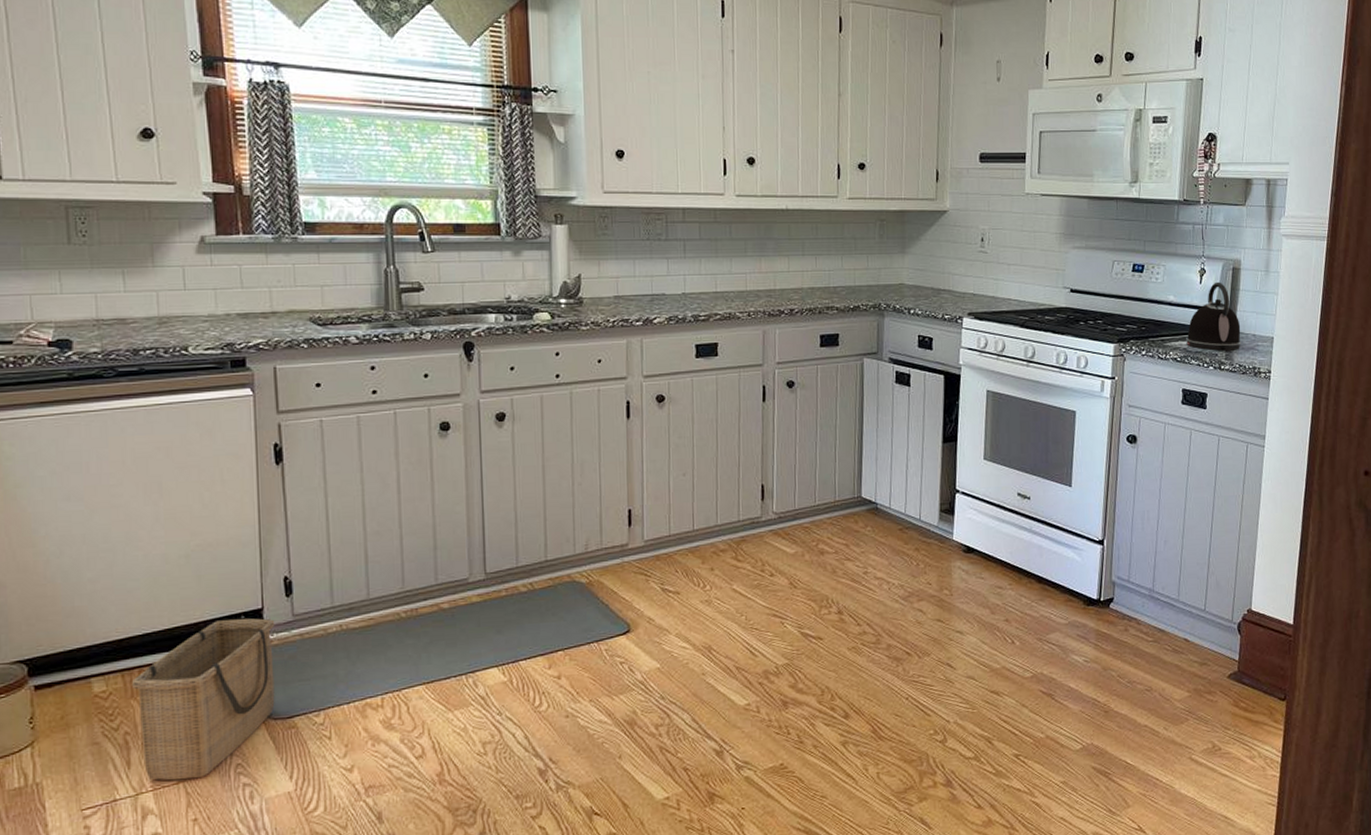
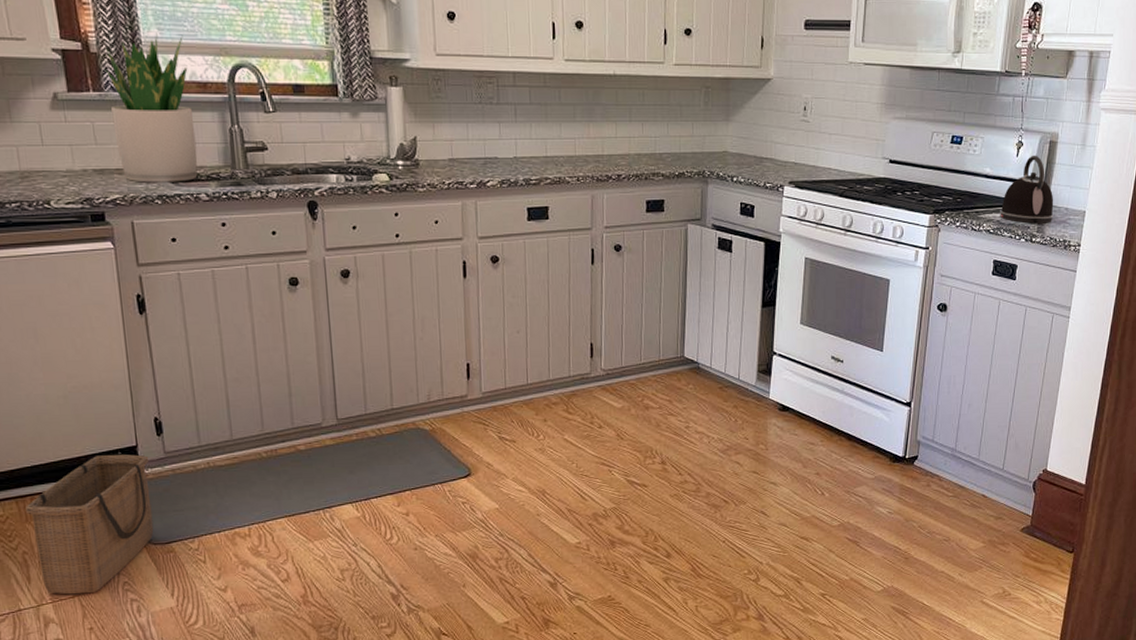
planter: none [256,175,349,326] -> present [104,32,198,183]

